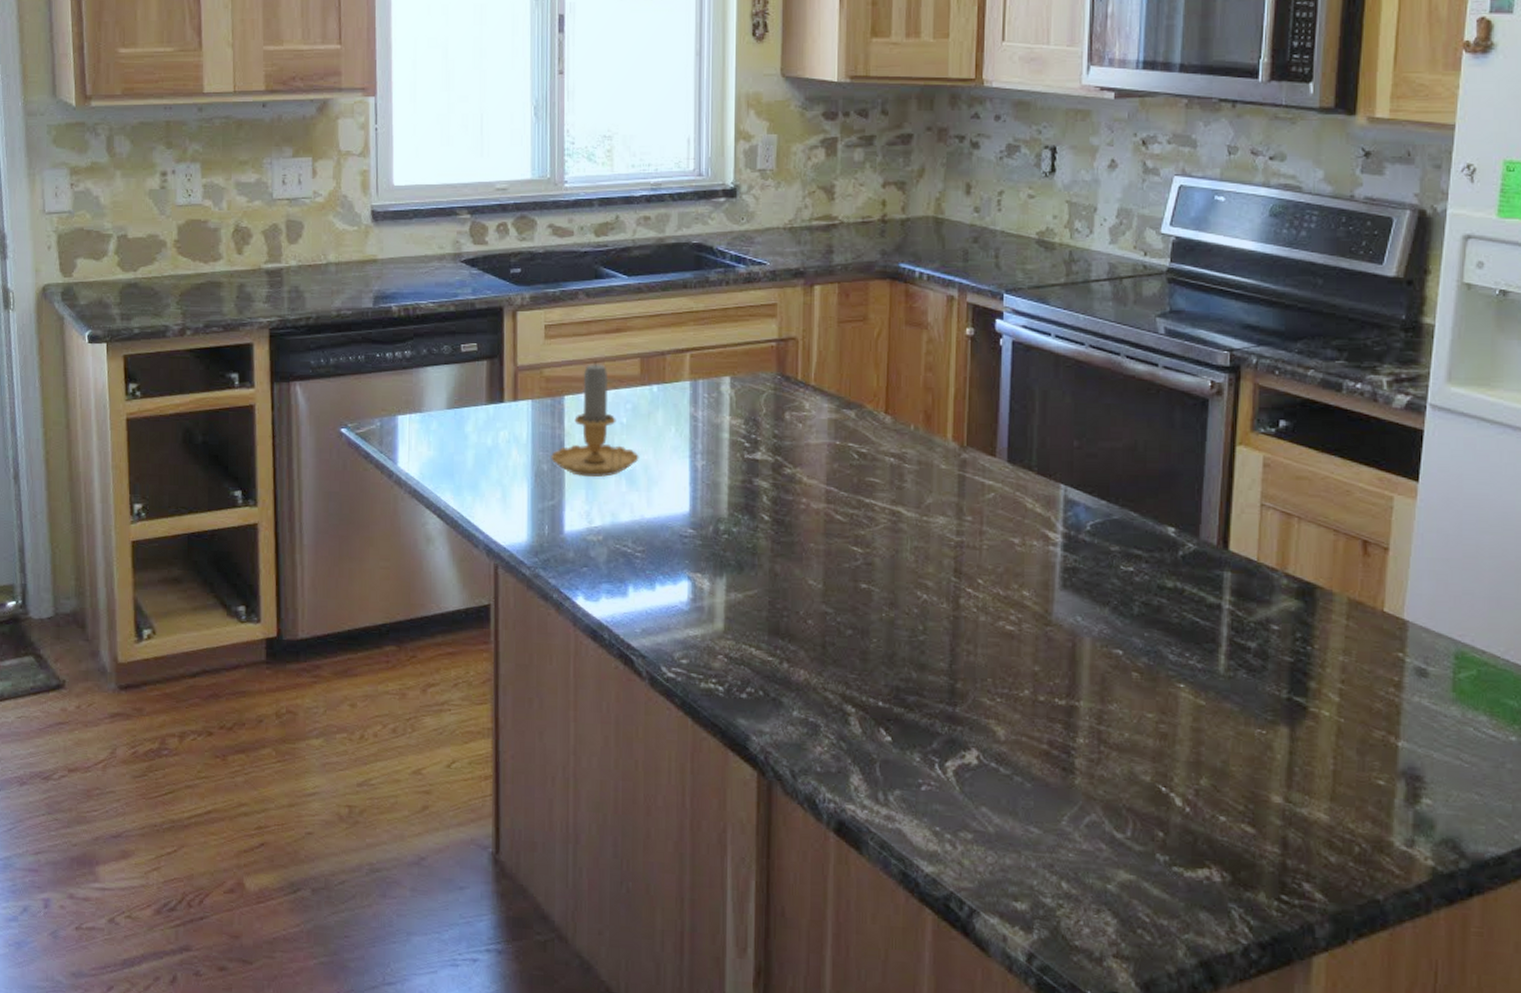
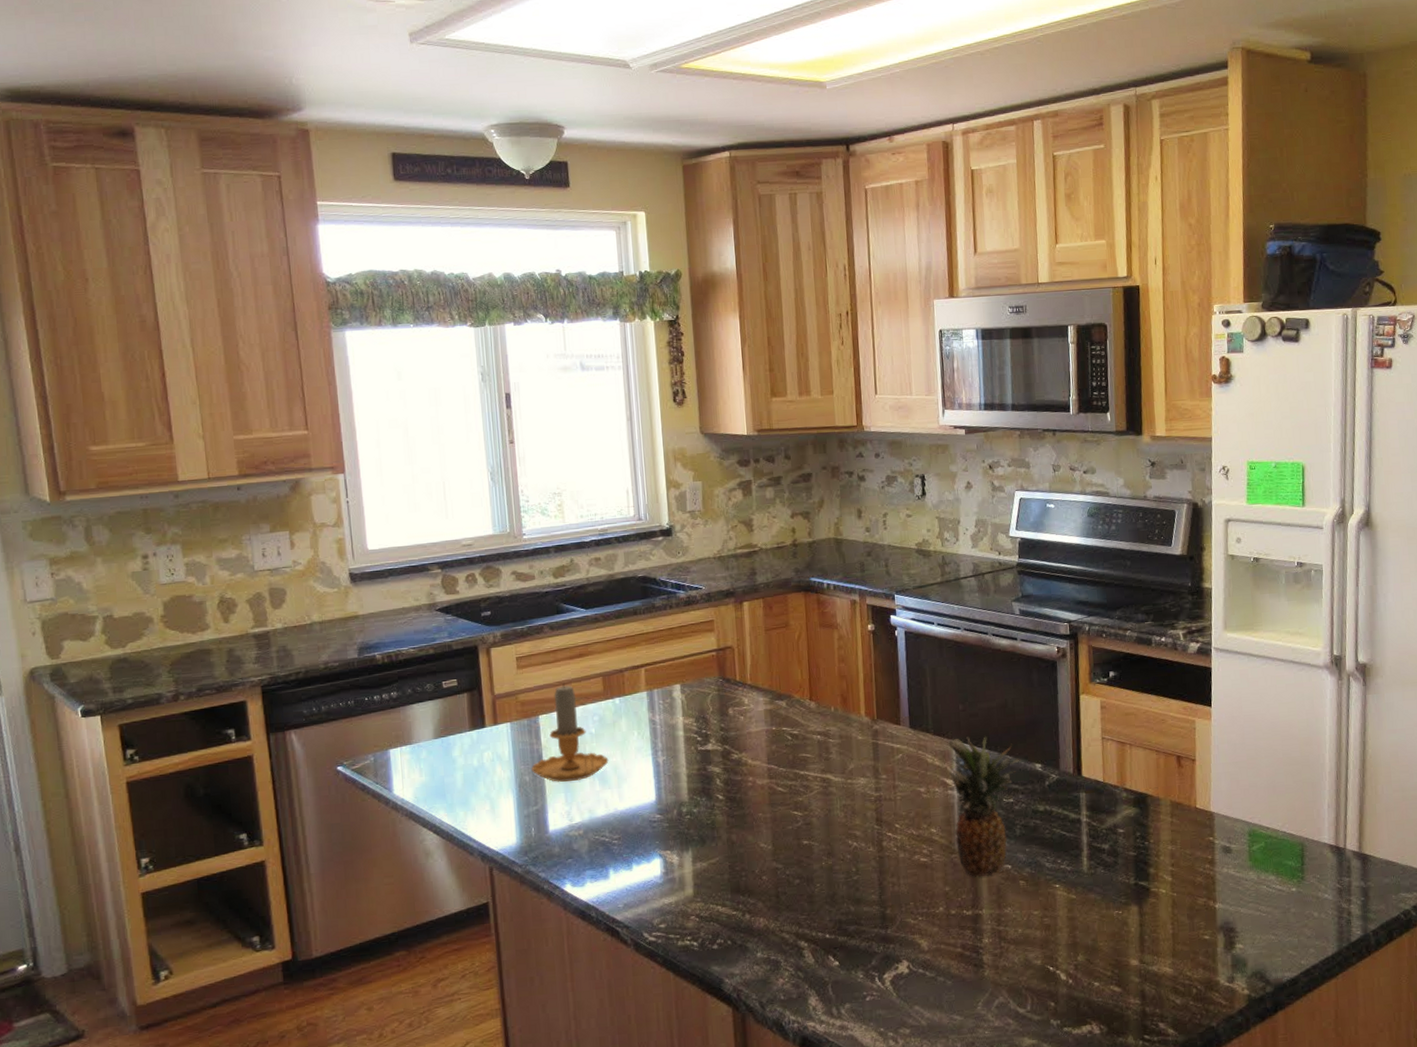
fruit: none [1048,481,1149,661] -> present [942,736,1021,877]

